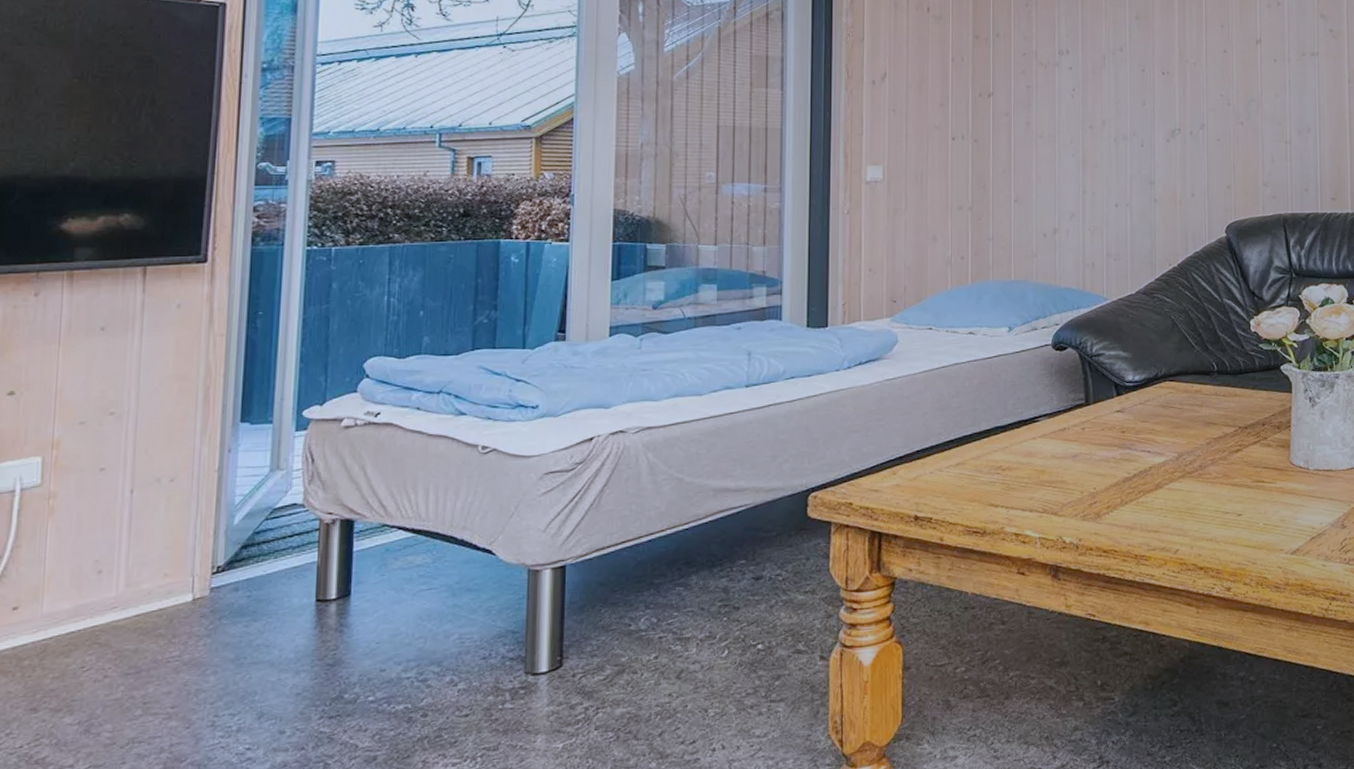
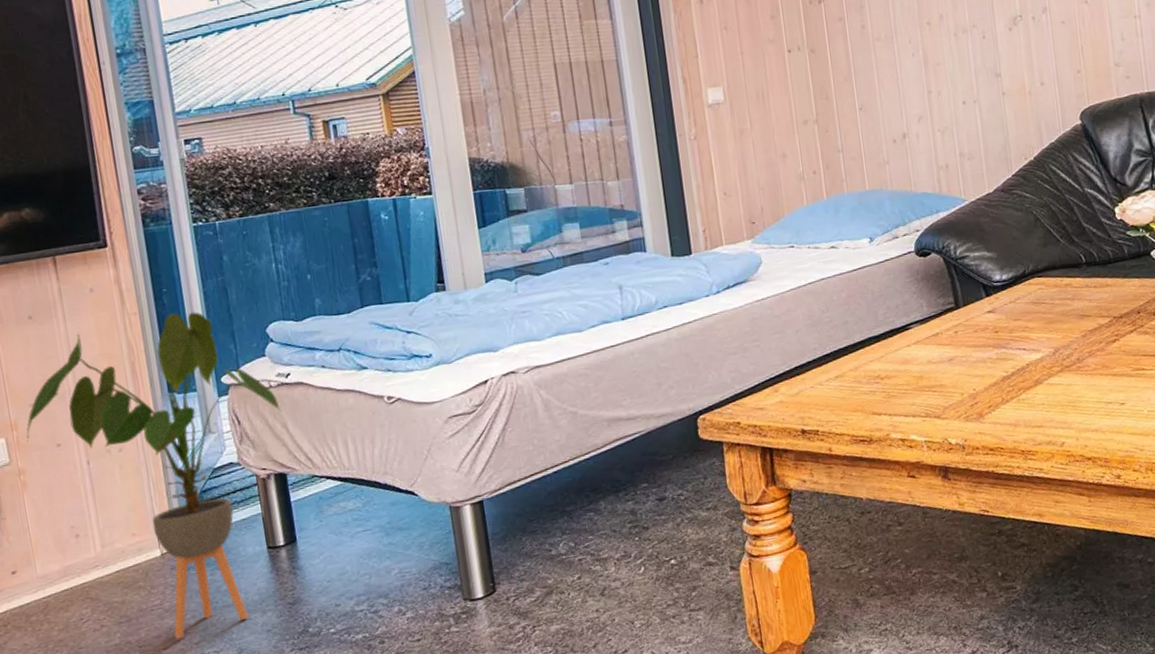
house plant: none [67,338,364,697] -> present [26,312,282,639]

